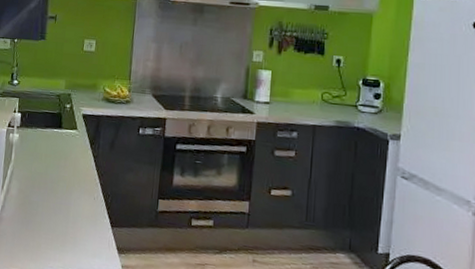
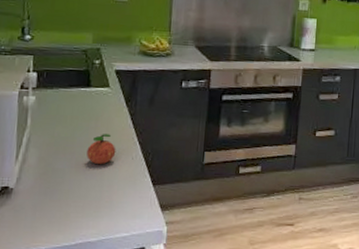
apple: none [56,173,81,202] -> present [86,134,116,165]

